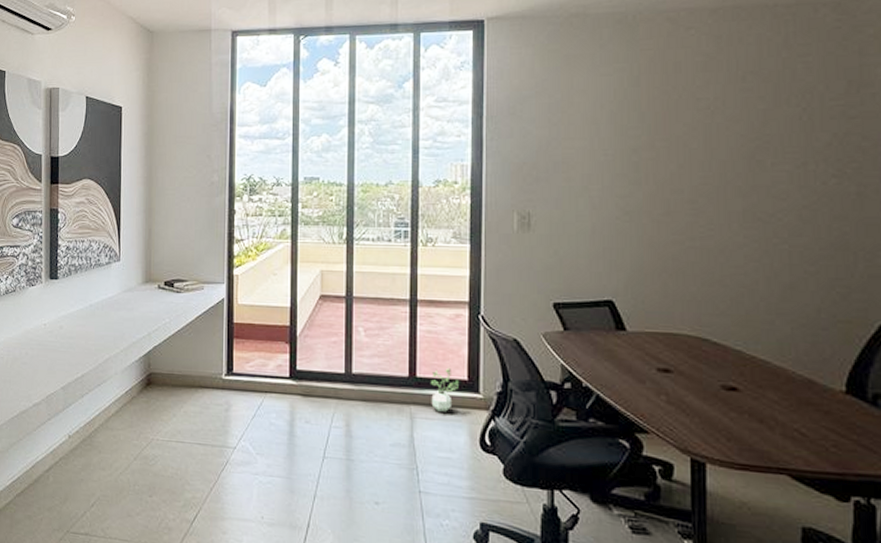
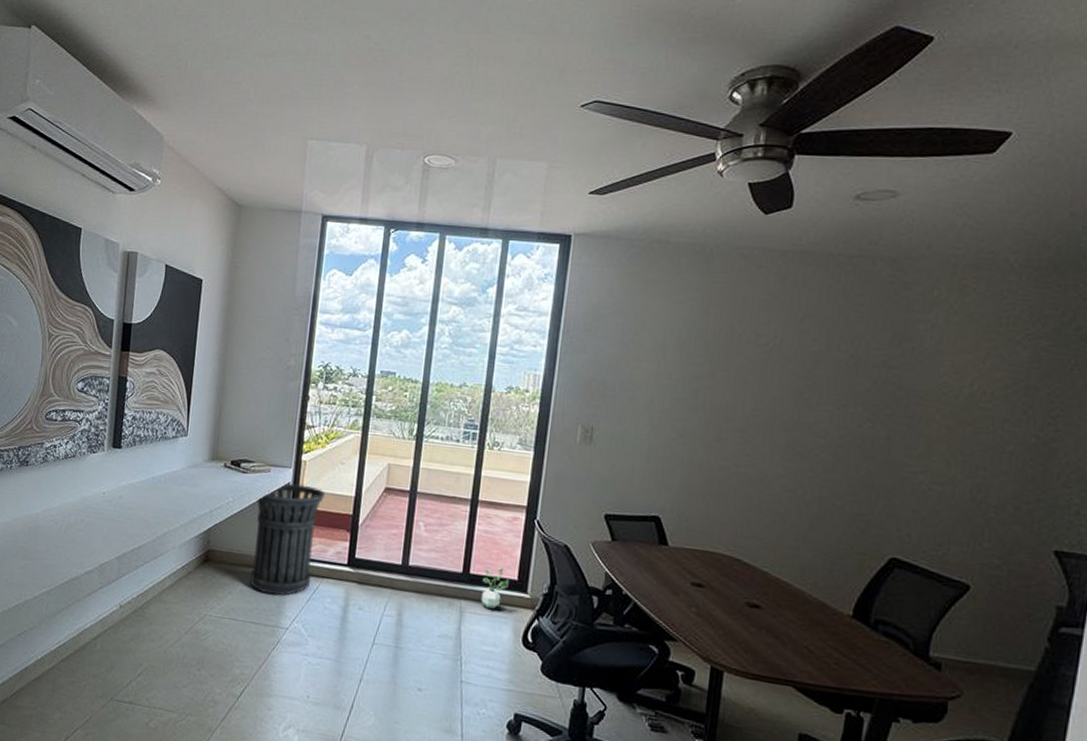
trash can: none [192,299,261,415] -> present [250,483,326,597]

